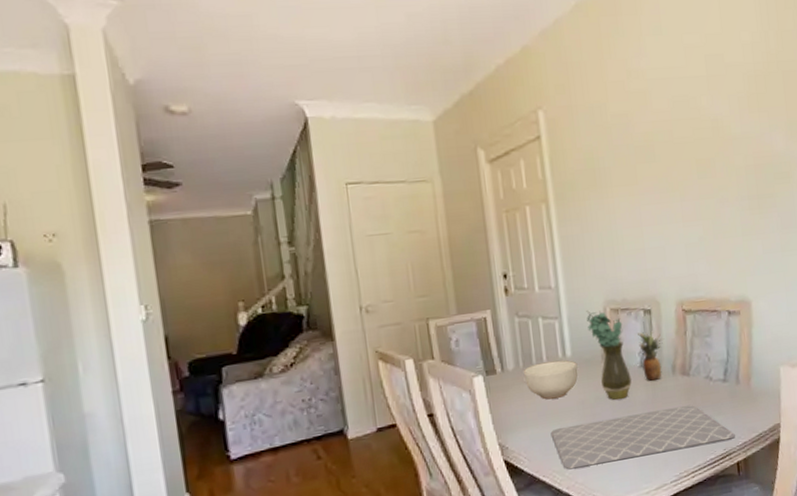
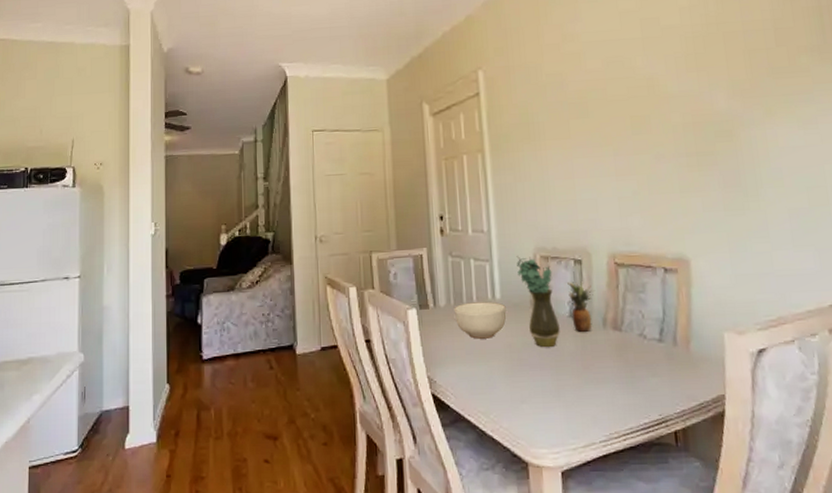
placemat: present [550,405,735,470] -> none [477,362,672,412]

